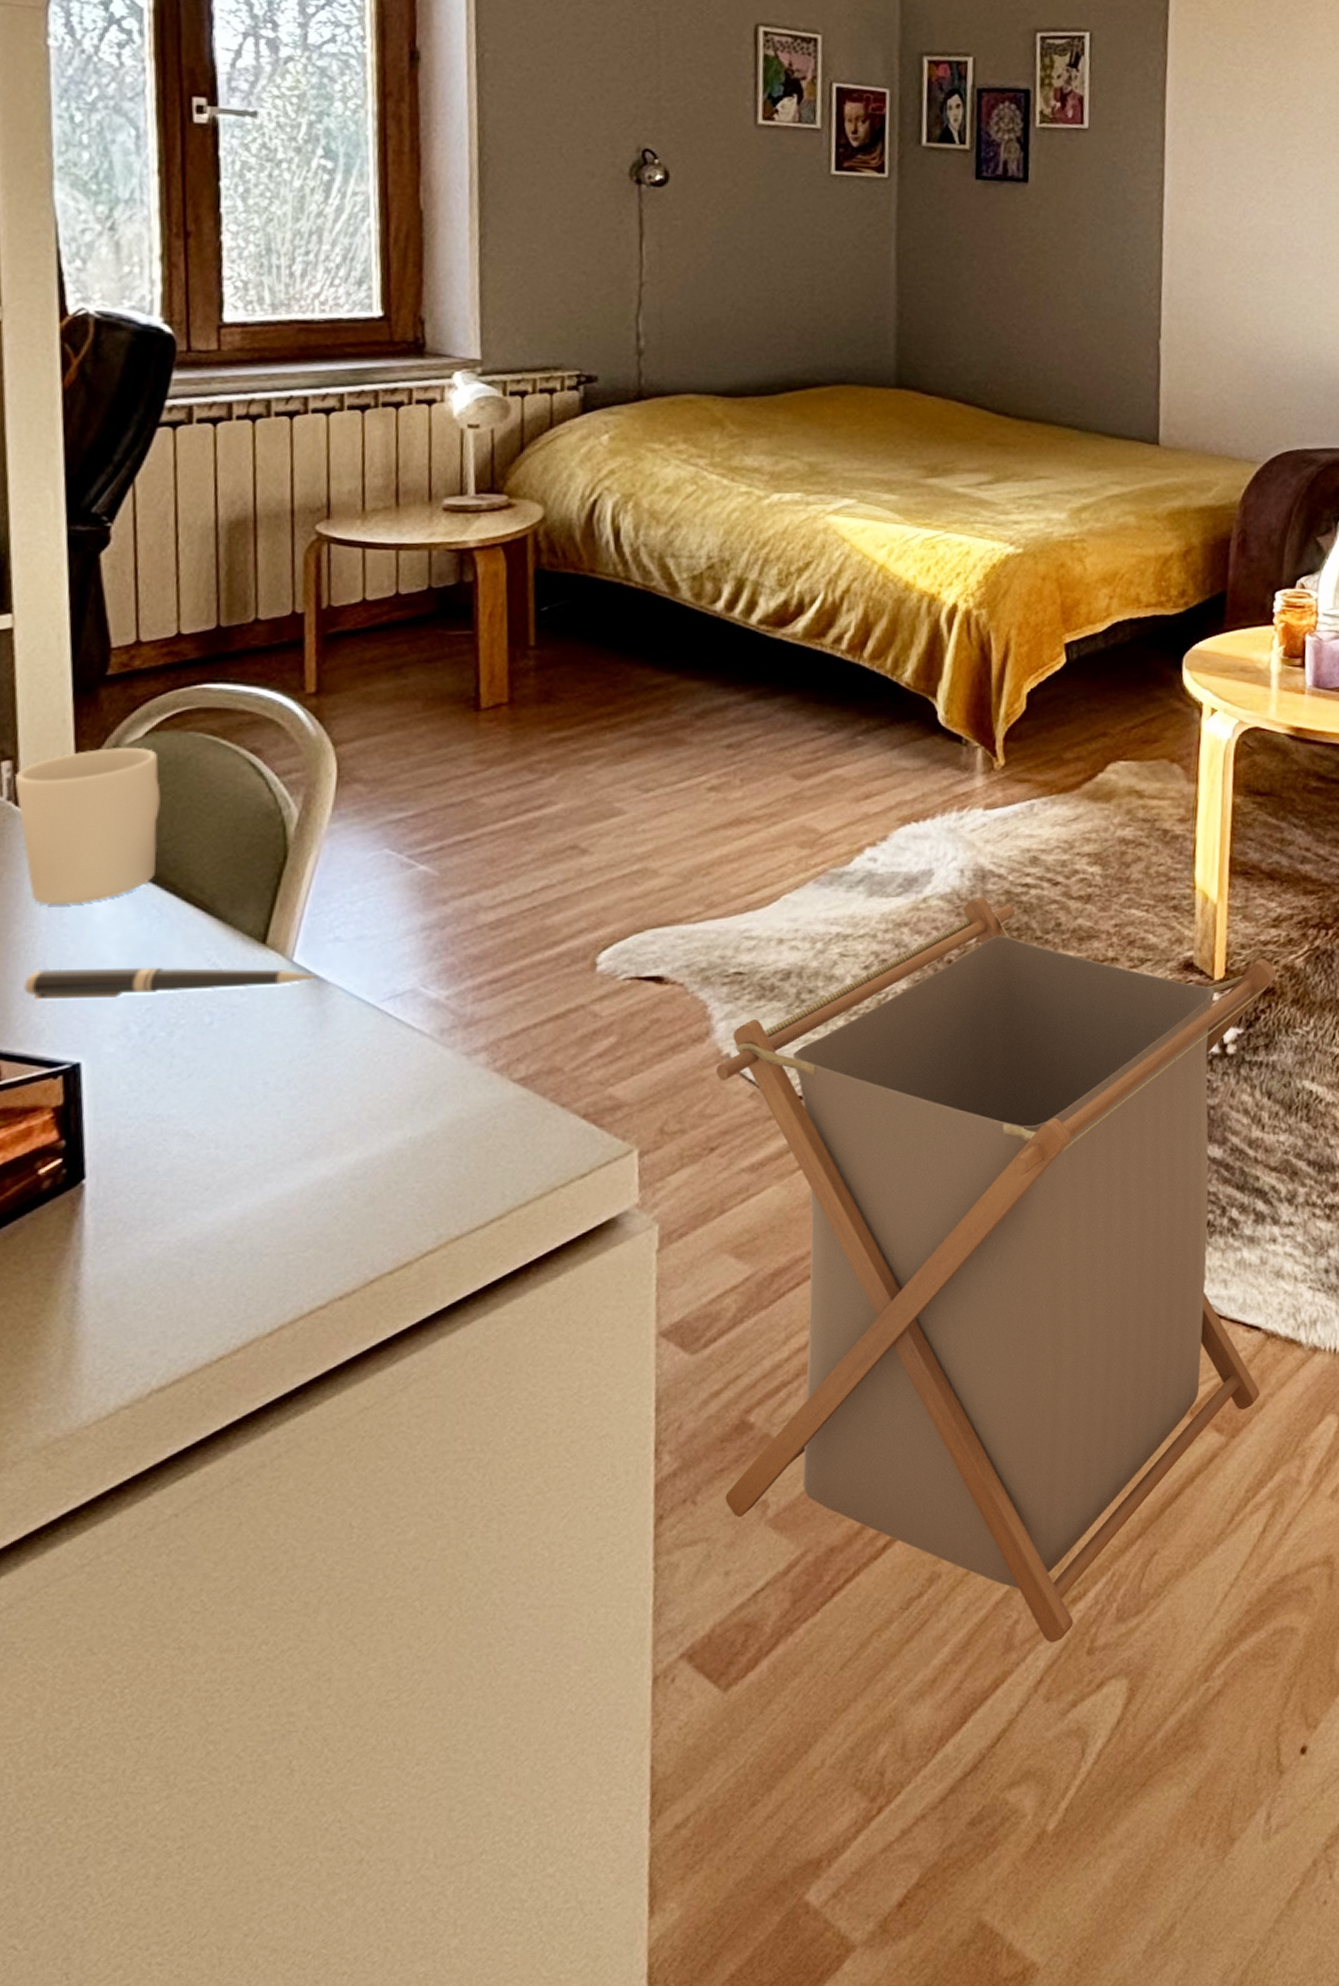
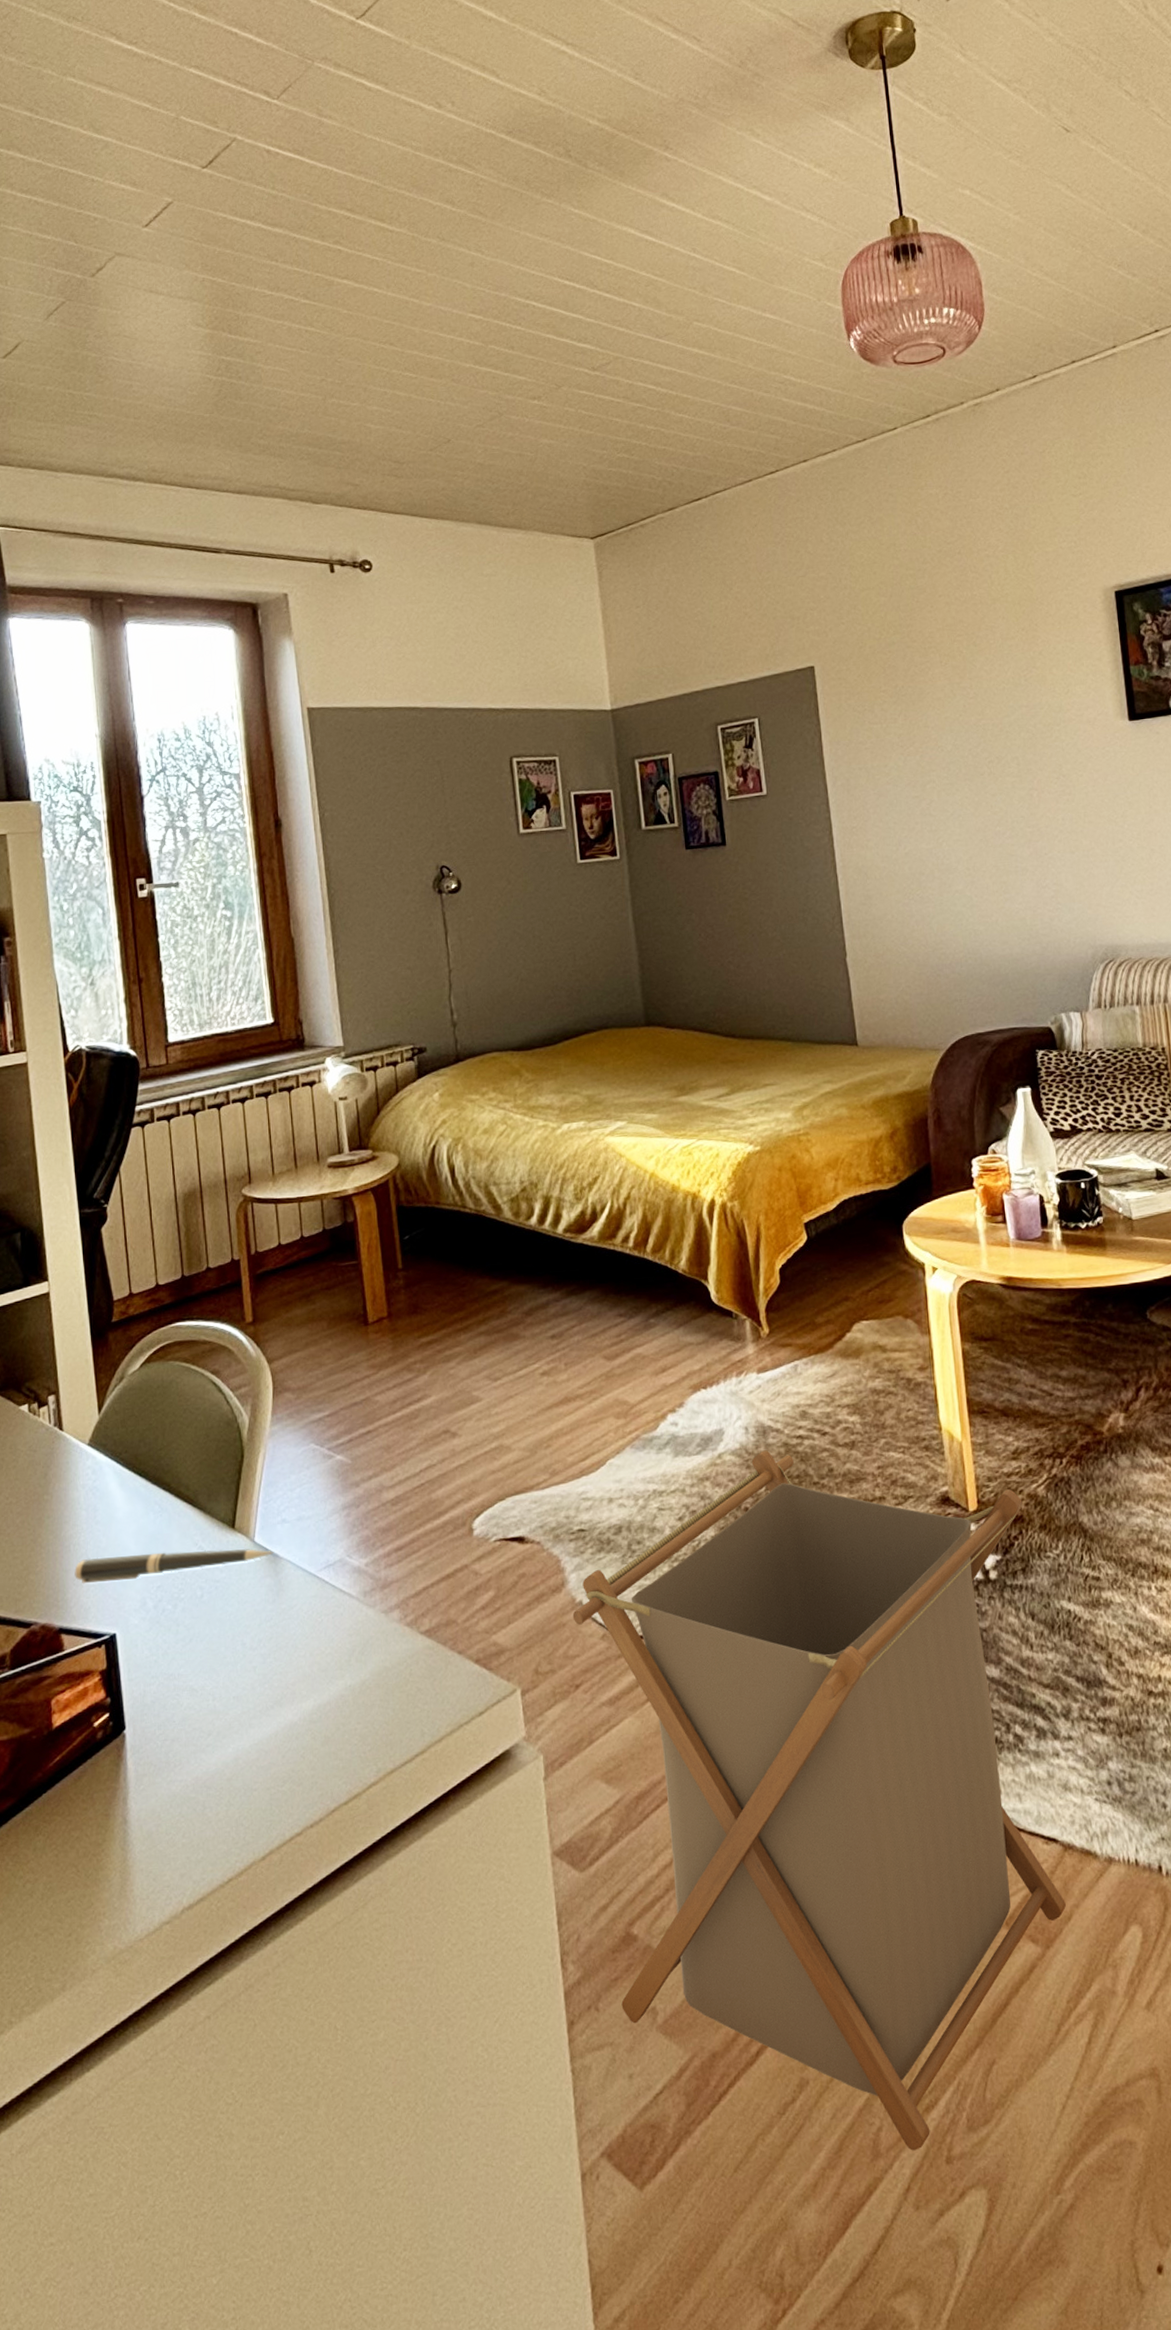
mug: present [15,747,161,904] -> none [58,1376,156,1507]

